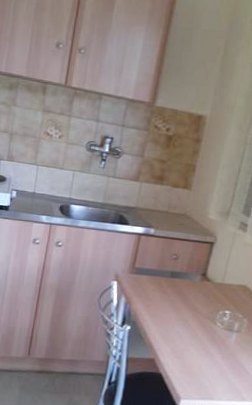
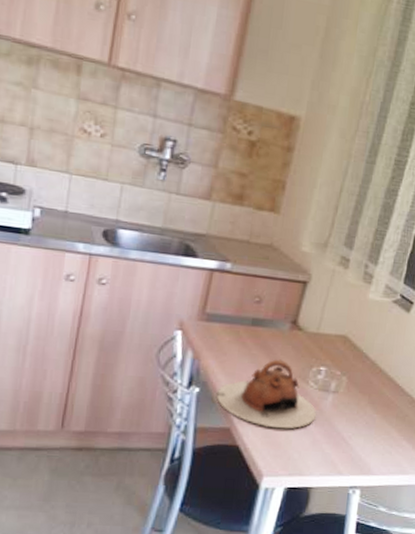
teapot: none [143,304,224,361] -> present [216,359,317,429]

